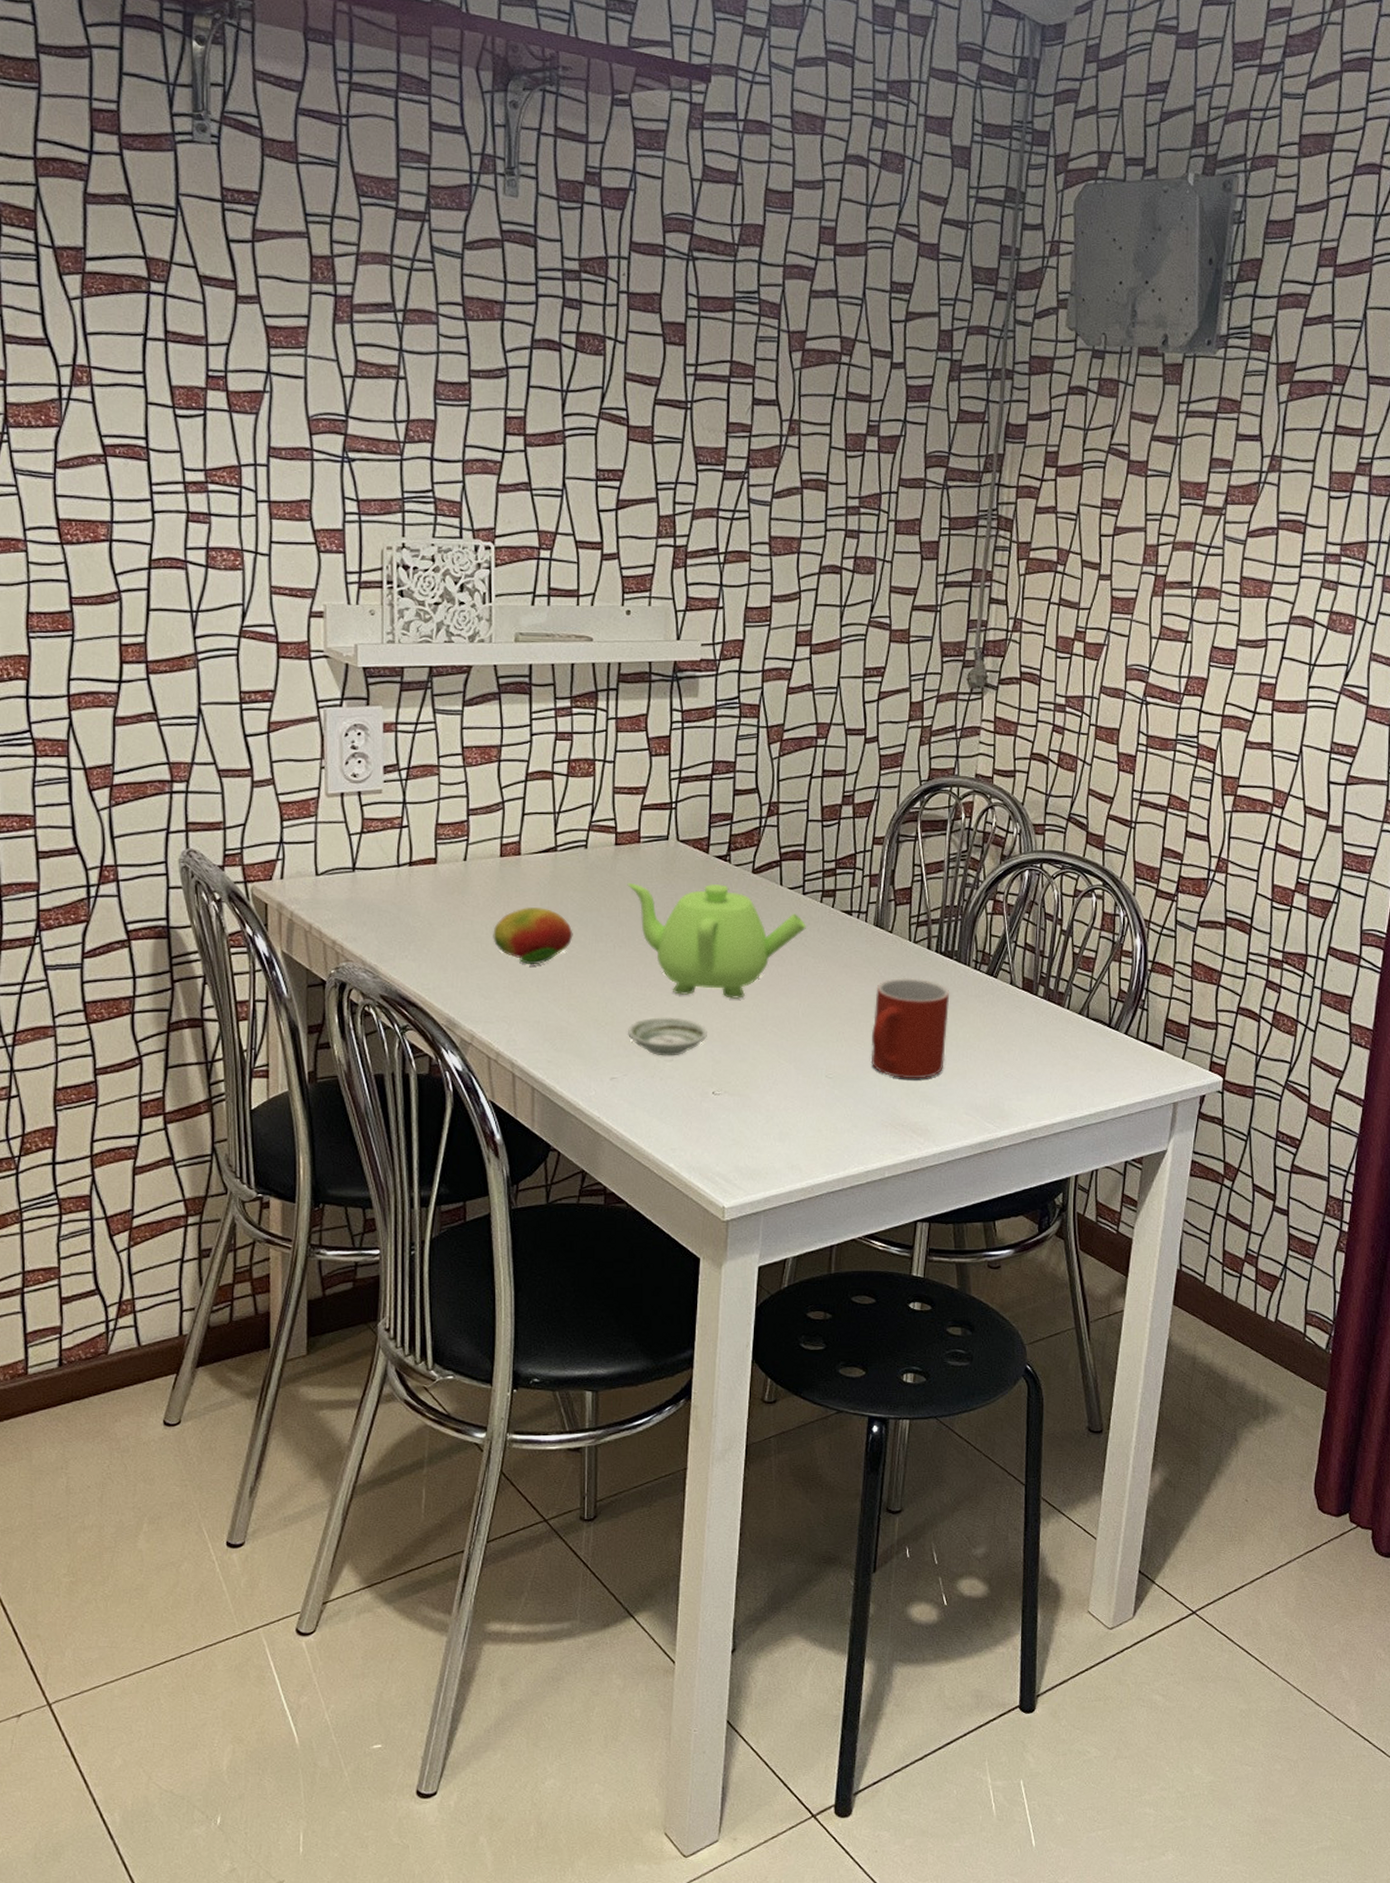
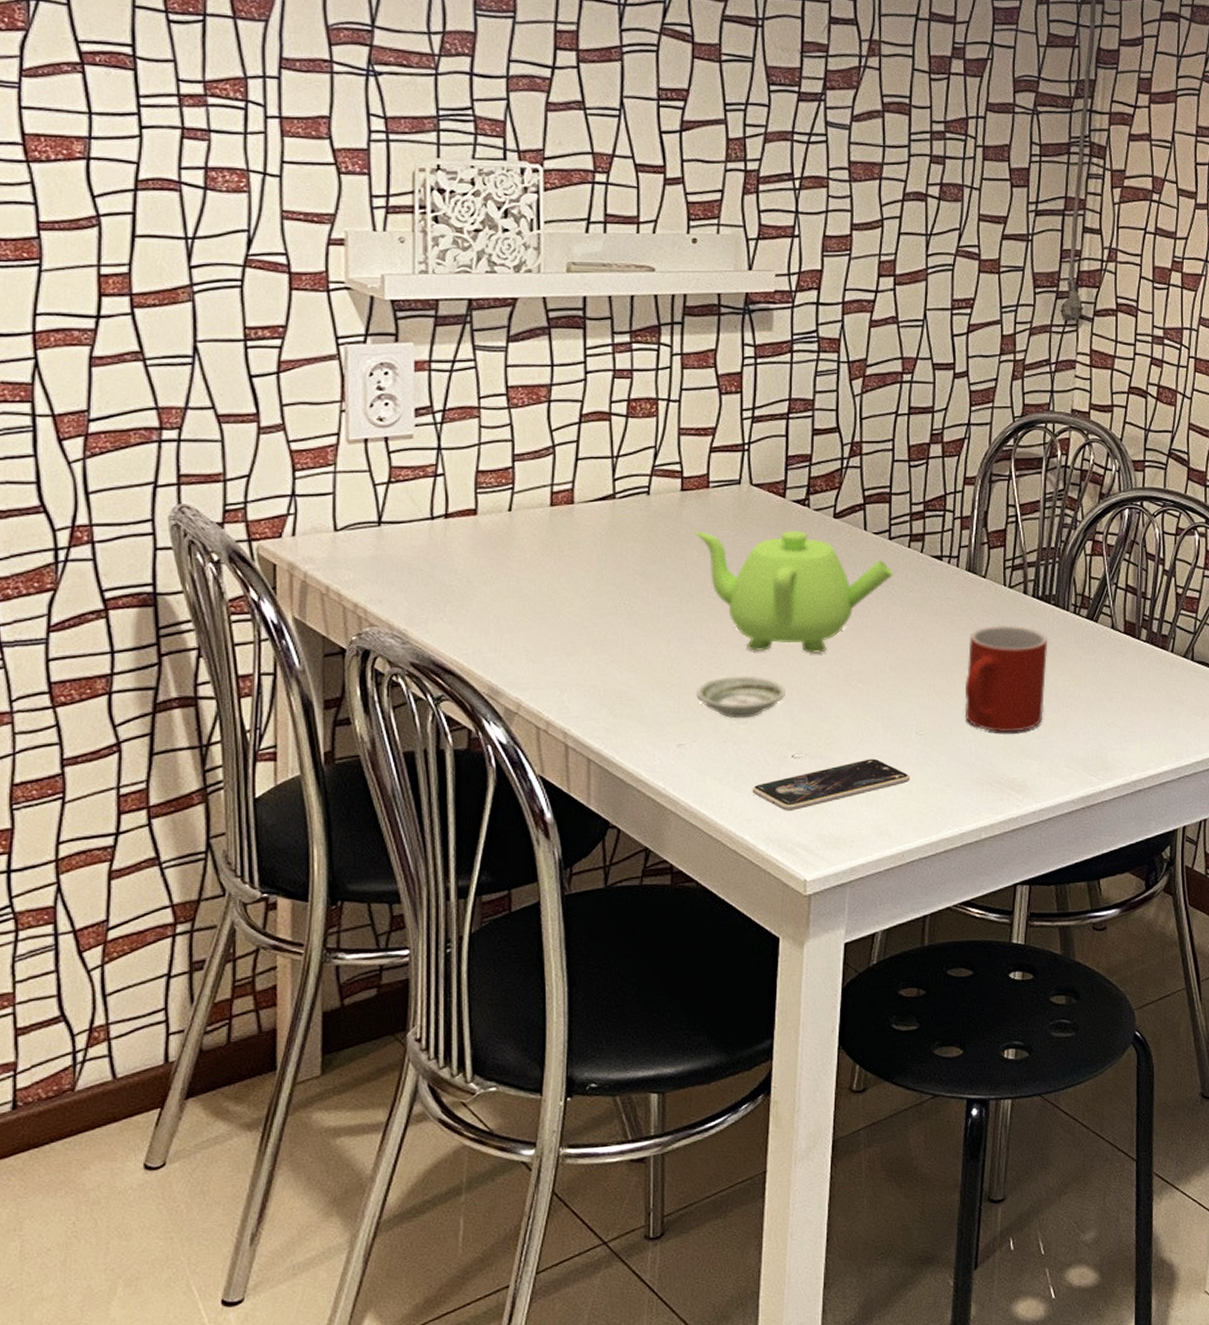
fruit: present [493,907,573,965] -> none [542,561,634,624]
smartphone: none [676,1098,820,1143] -> present [752,758,911,811]

